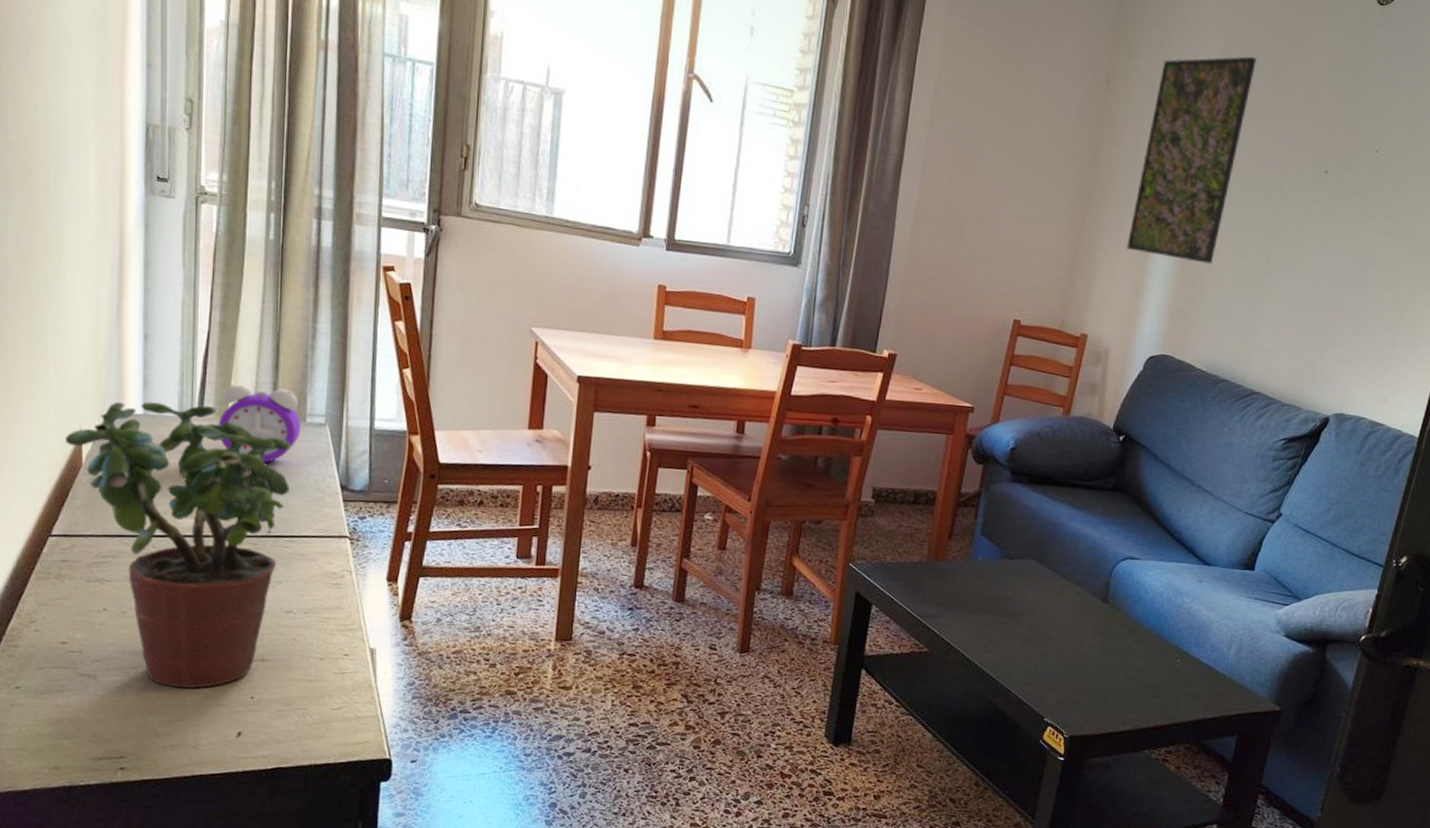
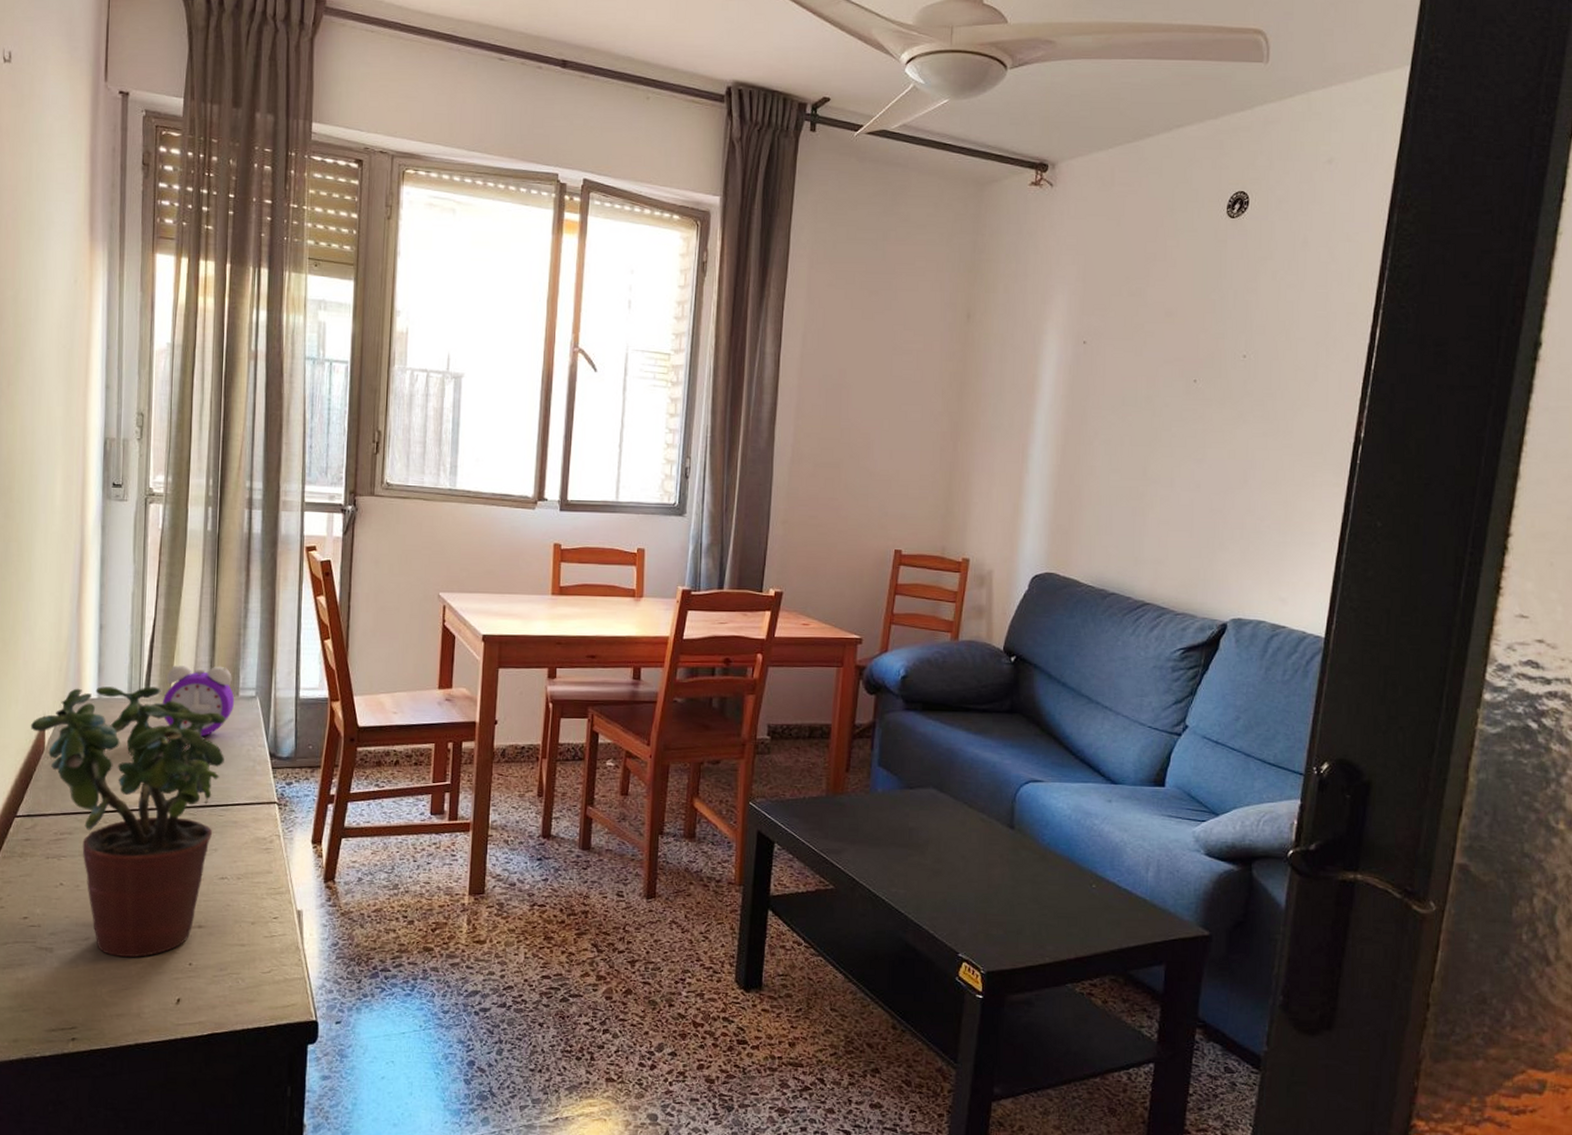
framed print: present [1126,56,1257,264] -> none [1001,279,1113,480]

